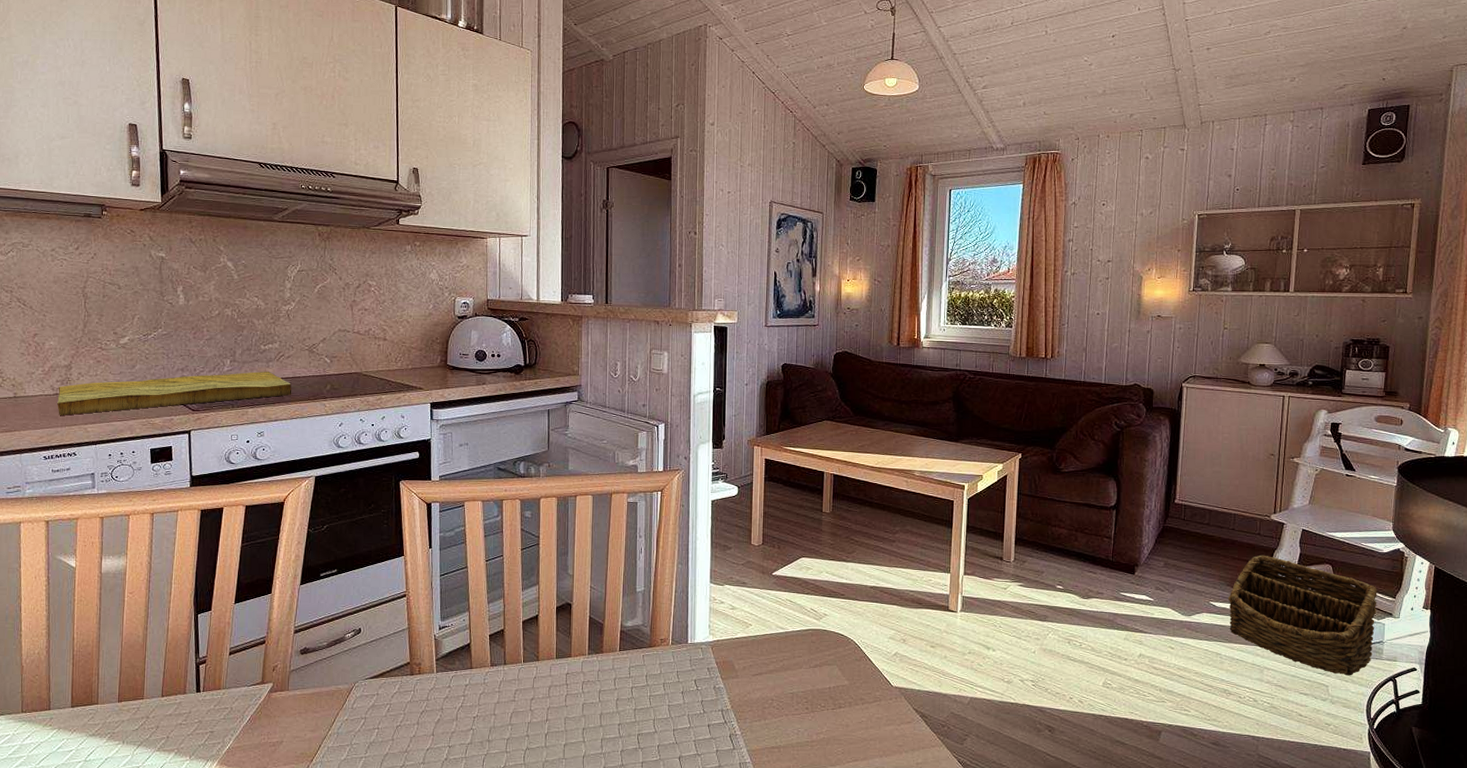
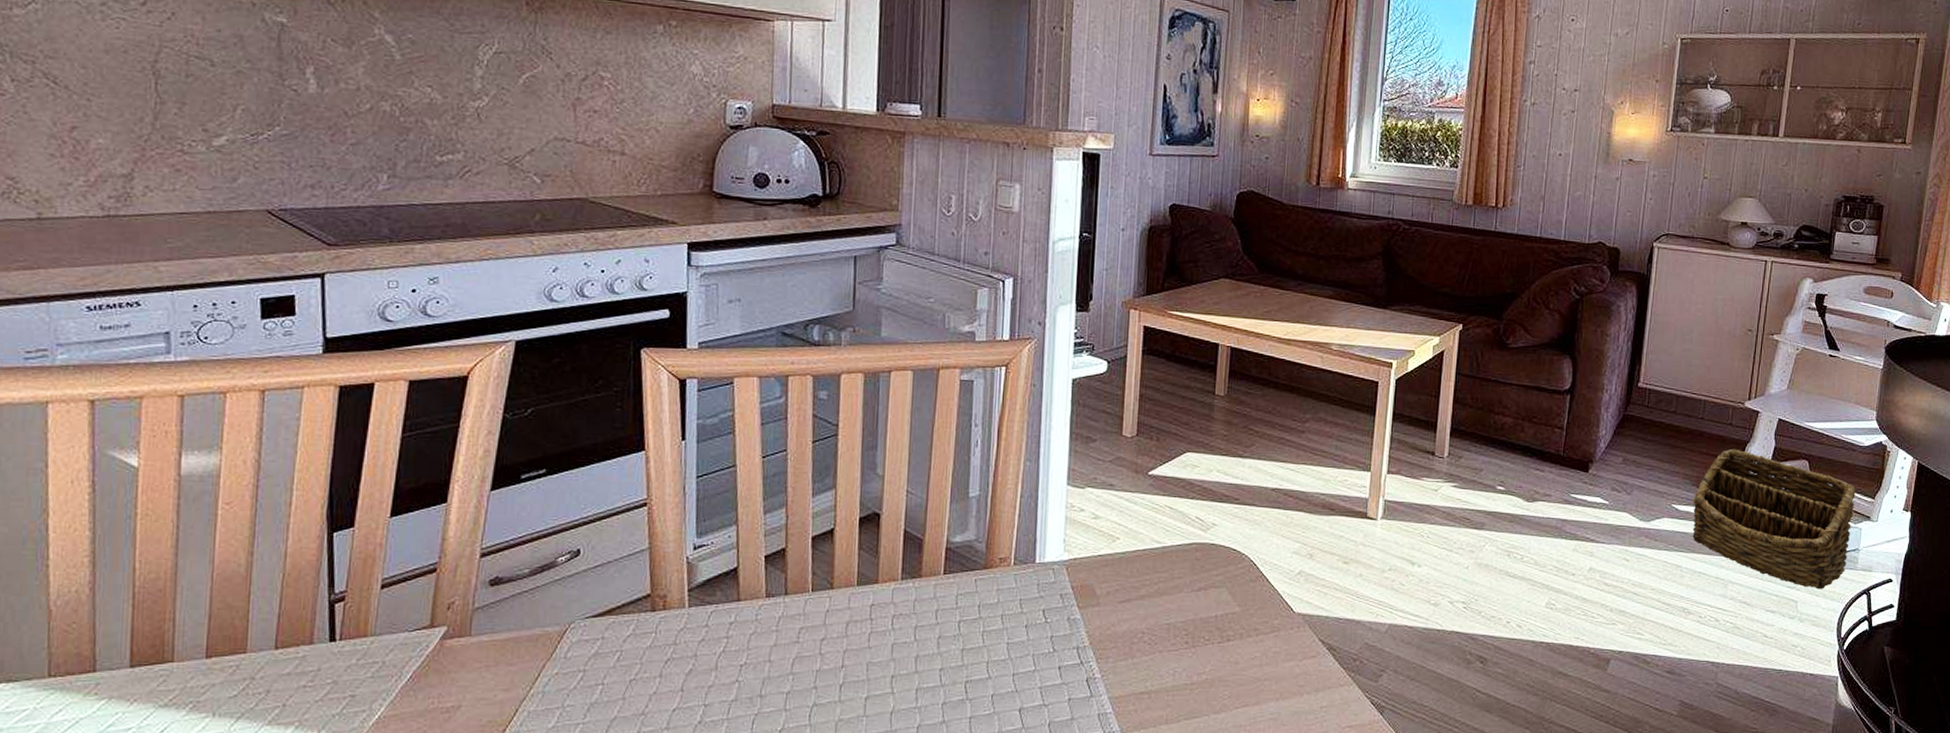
cutting board: present [57,371,292,416] -> none [109,192,483,248]

